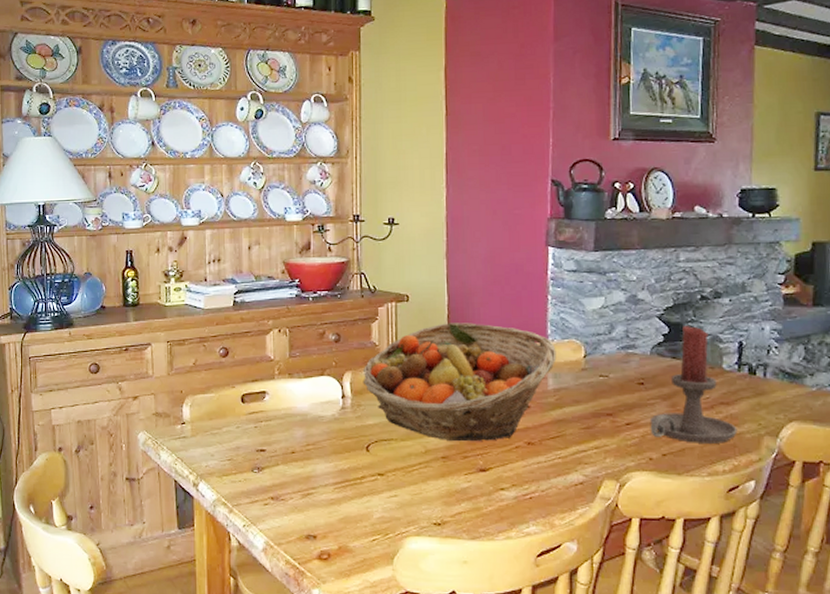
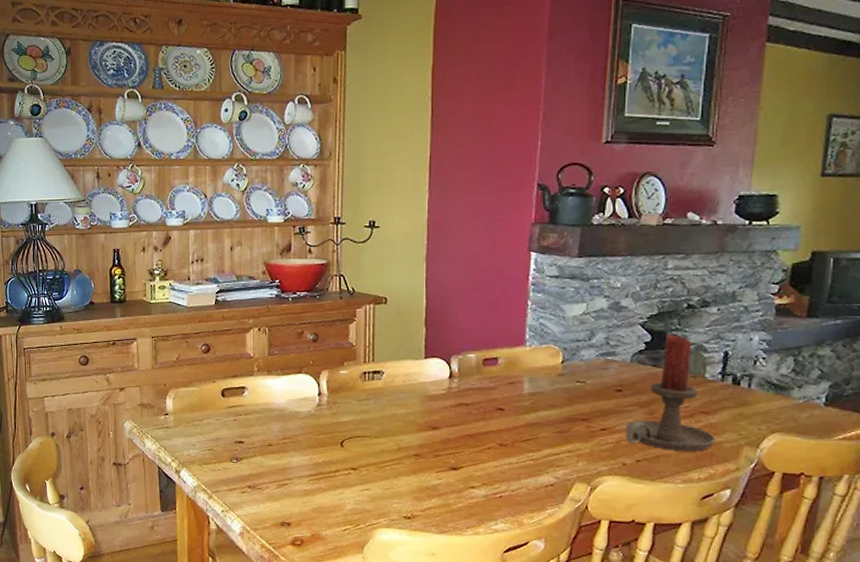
fruit basket: present [362,323,557,441] -> none [339,326,534,441]

